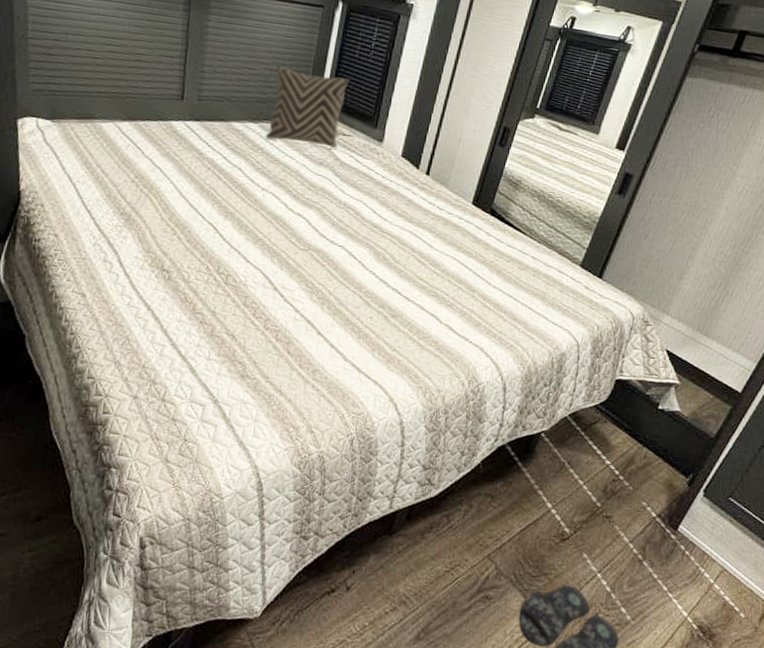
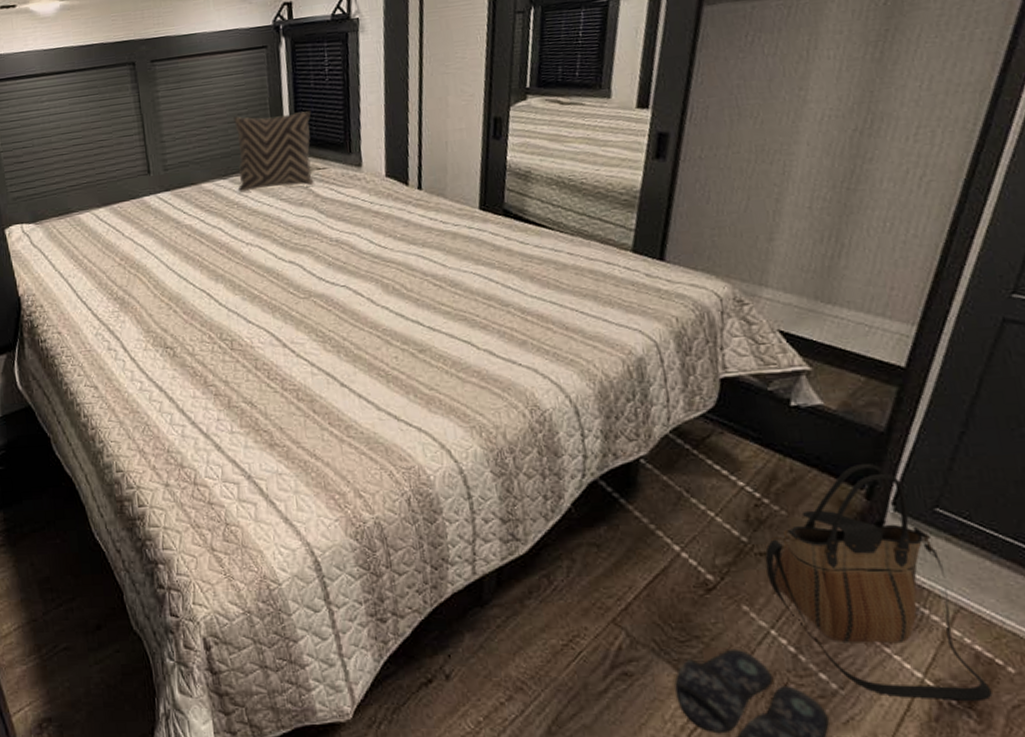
tote bag: none [606,459,727,634] -> present [765,464,992,701]

